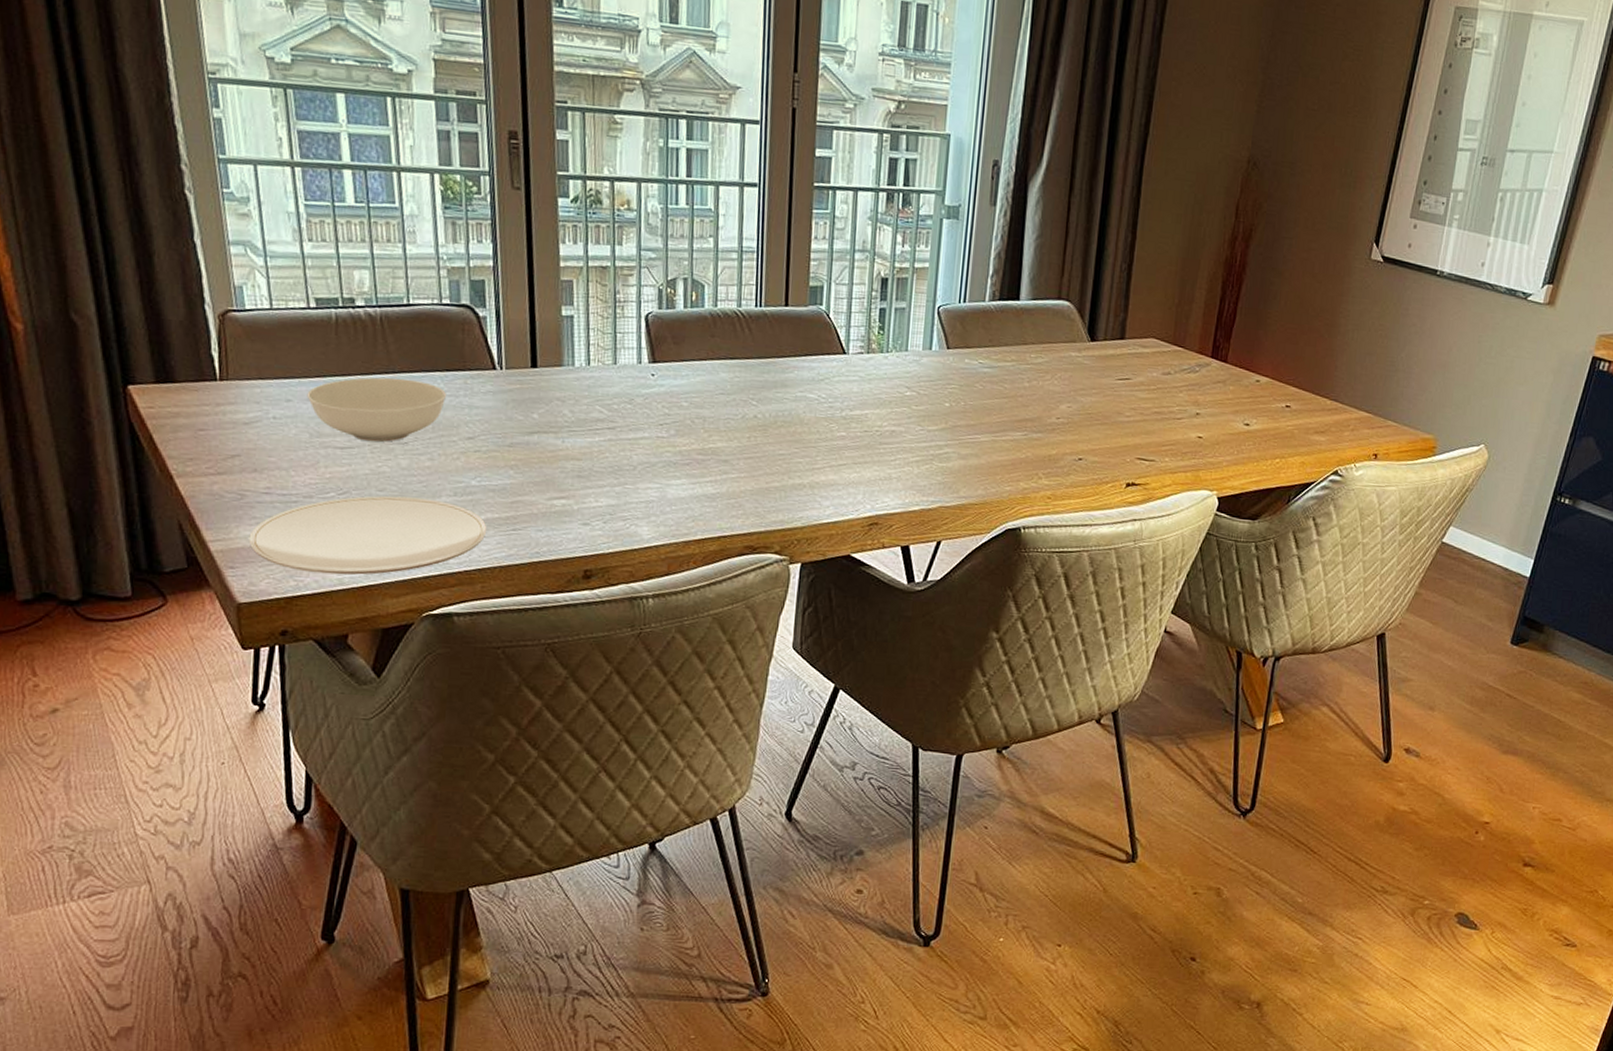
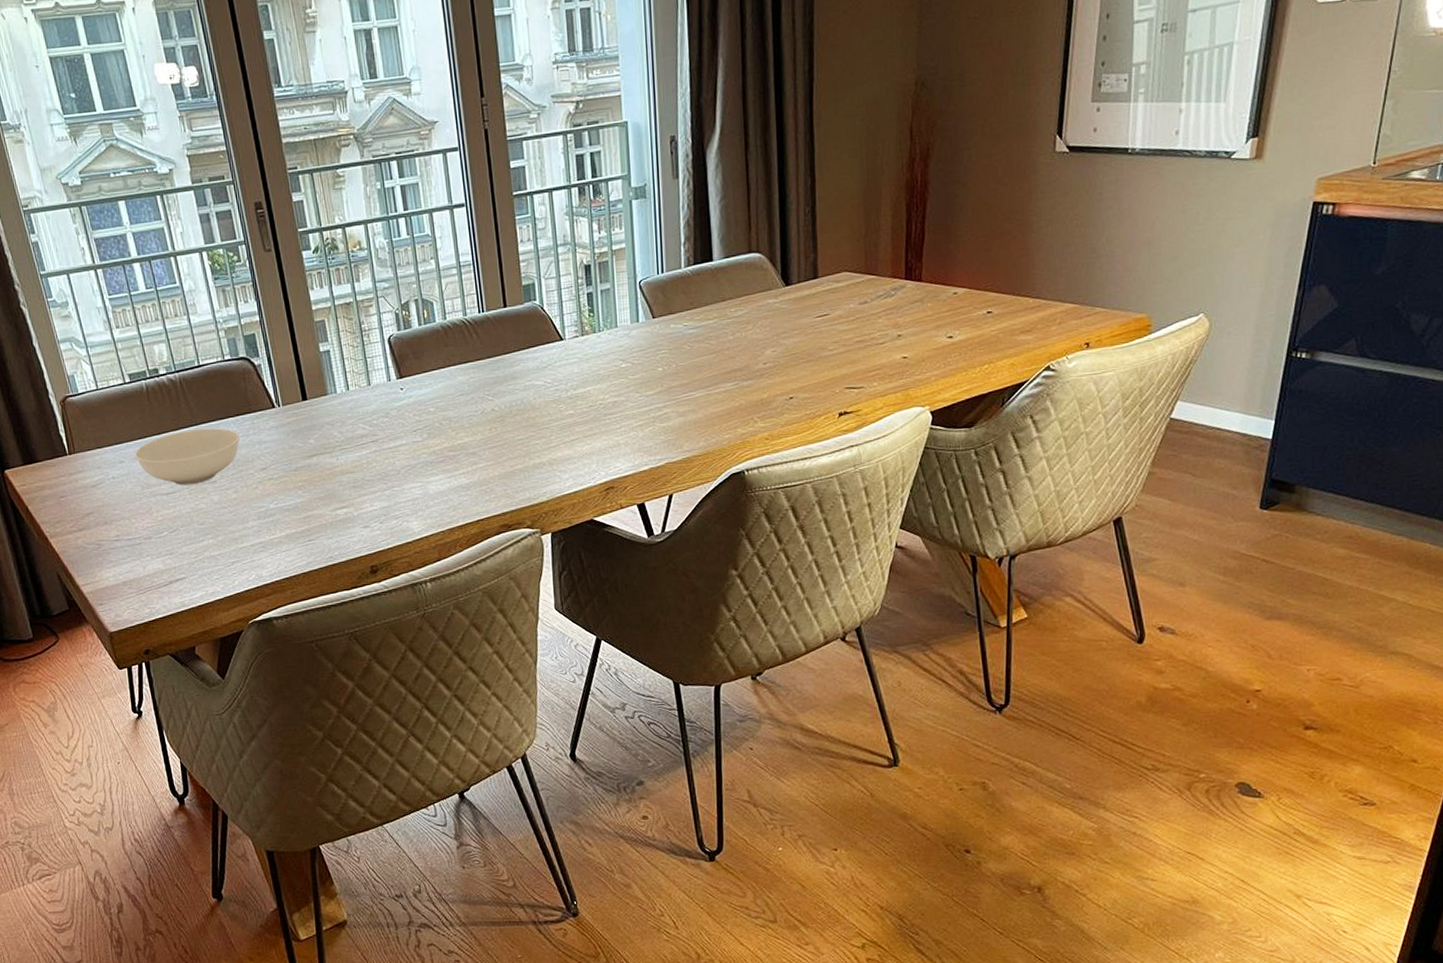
plate: present [248,495,487,575] -> none [109,525,289,600]

